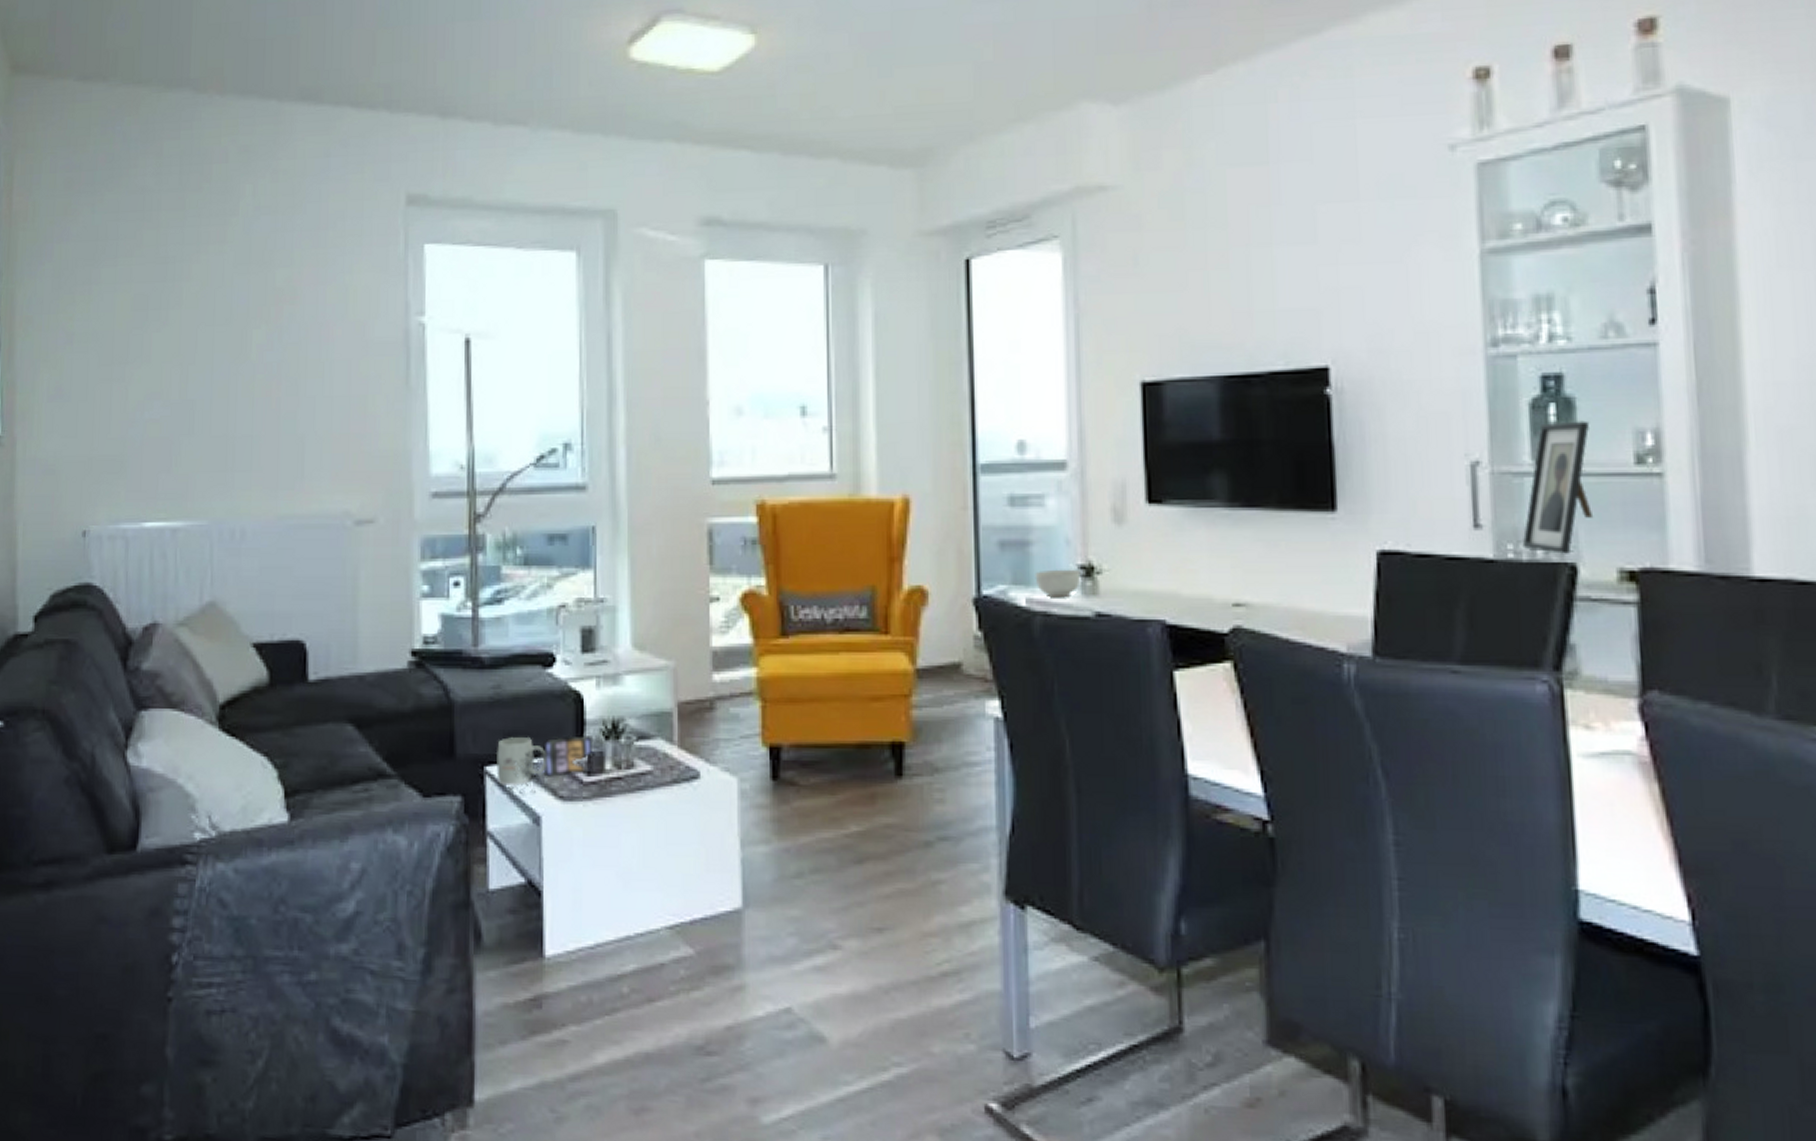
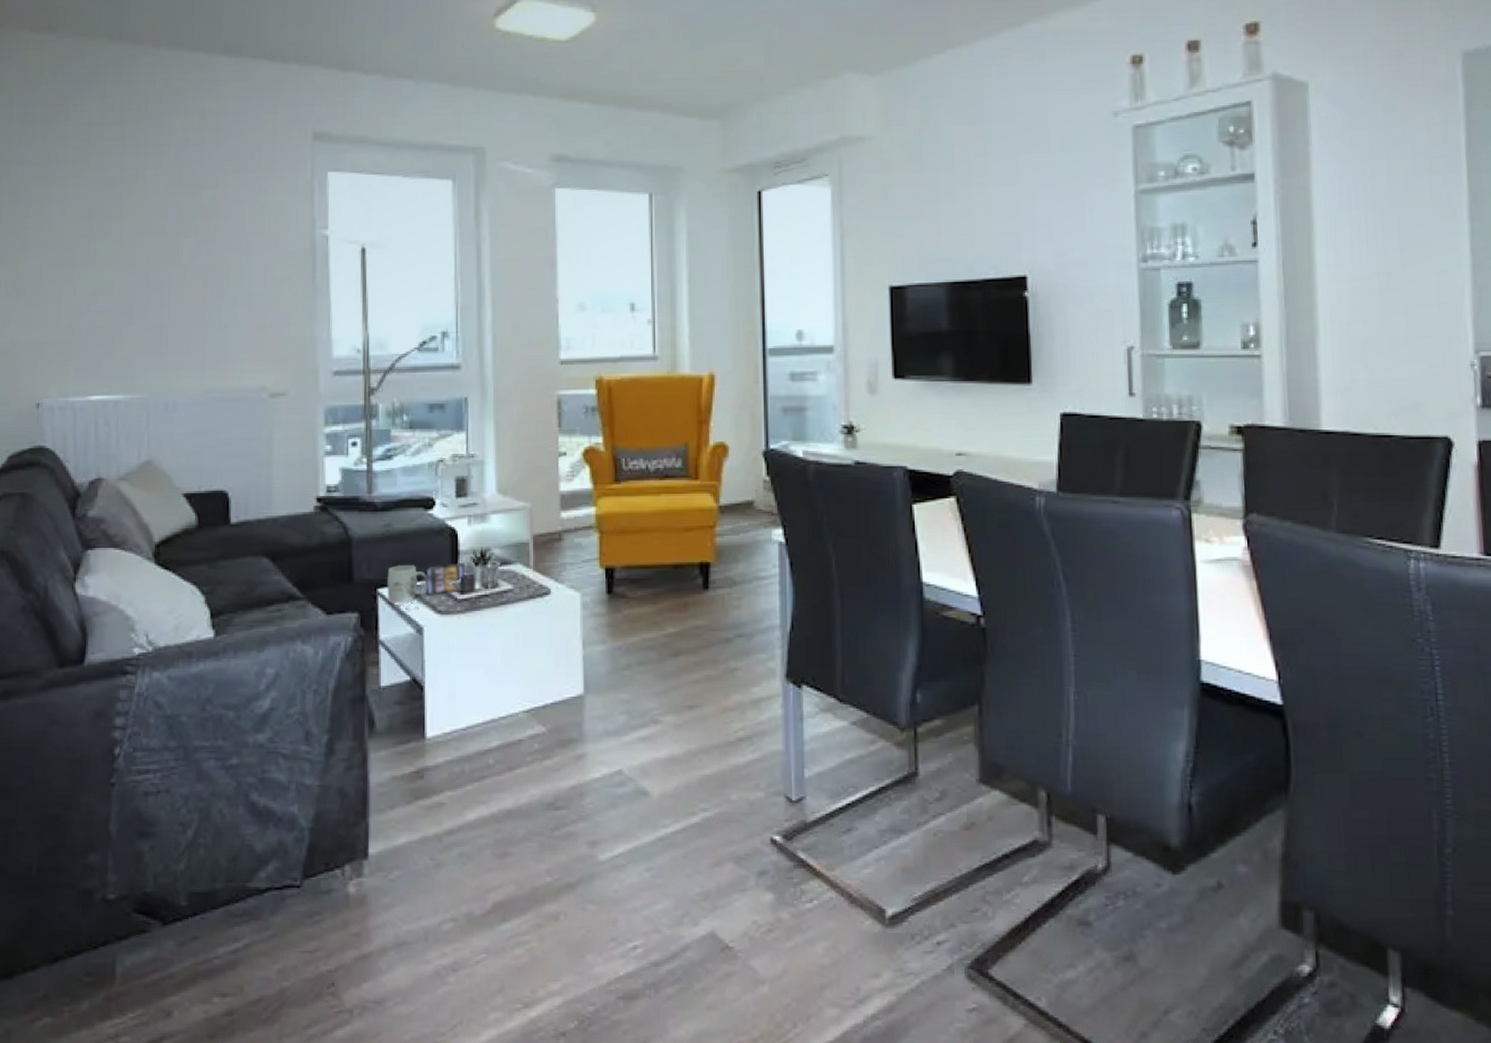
bowl: present [1035,569,1081,598] -> none [809,428,844,451]
picture frame: present [1522,421,1594,554] -> none [1163,317,1213,415]

